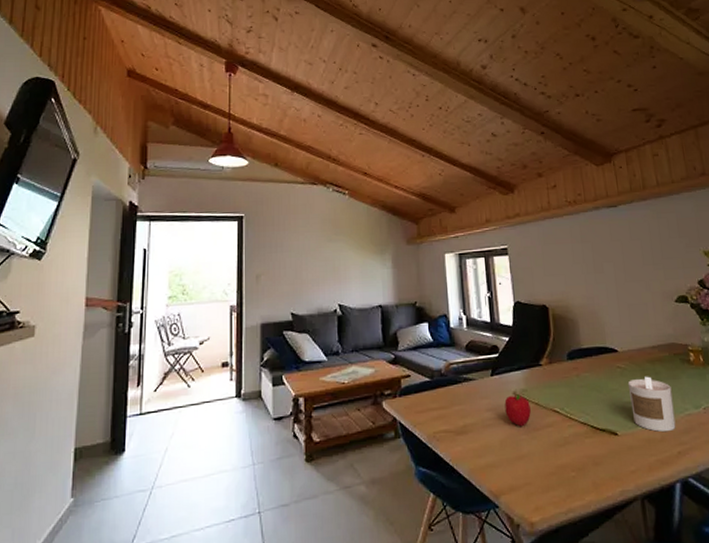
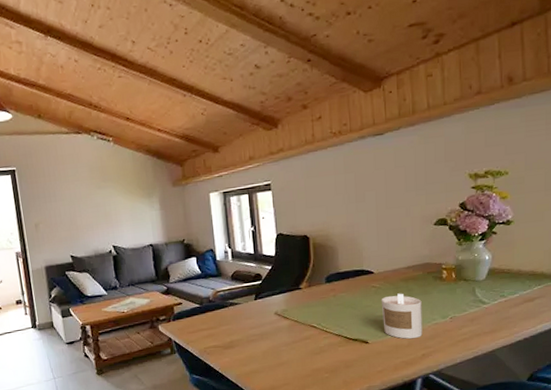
fruit: present [504,394,531,427] -> none [267,314,291,341]

